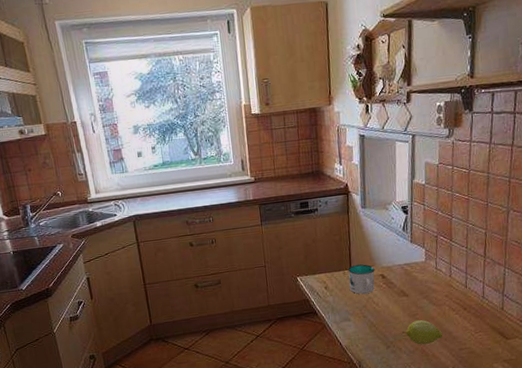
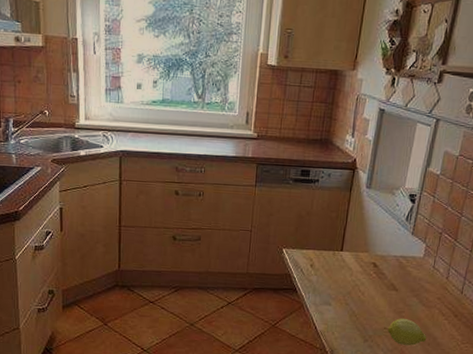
mug: present [347,264,375,295] -> none [336,247,368,281]

